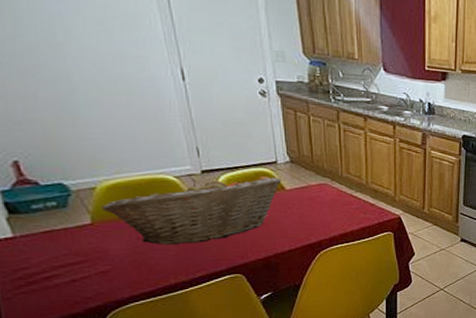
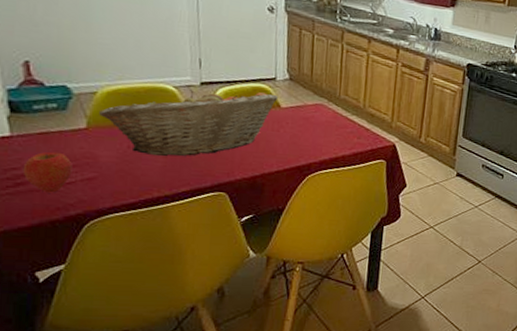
apple: none [32,249,85,289] -> present [22,151,73,193]

